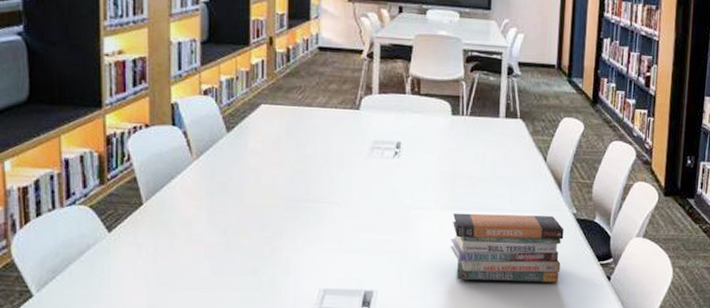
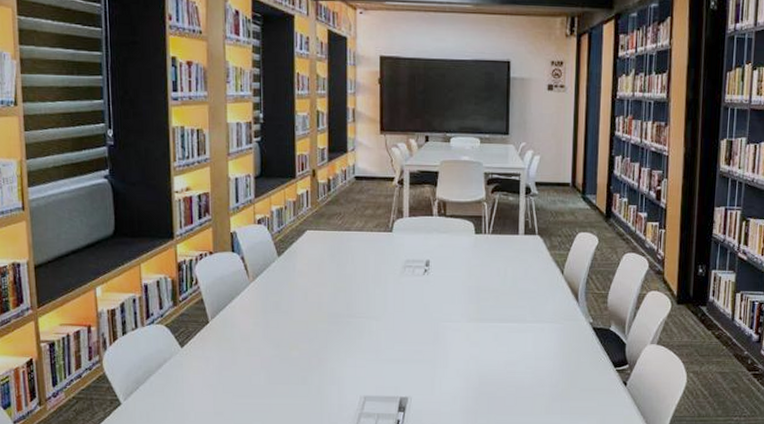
book stack: present [451,213,564,283] -> none [477,324,582,388]

